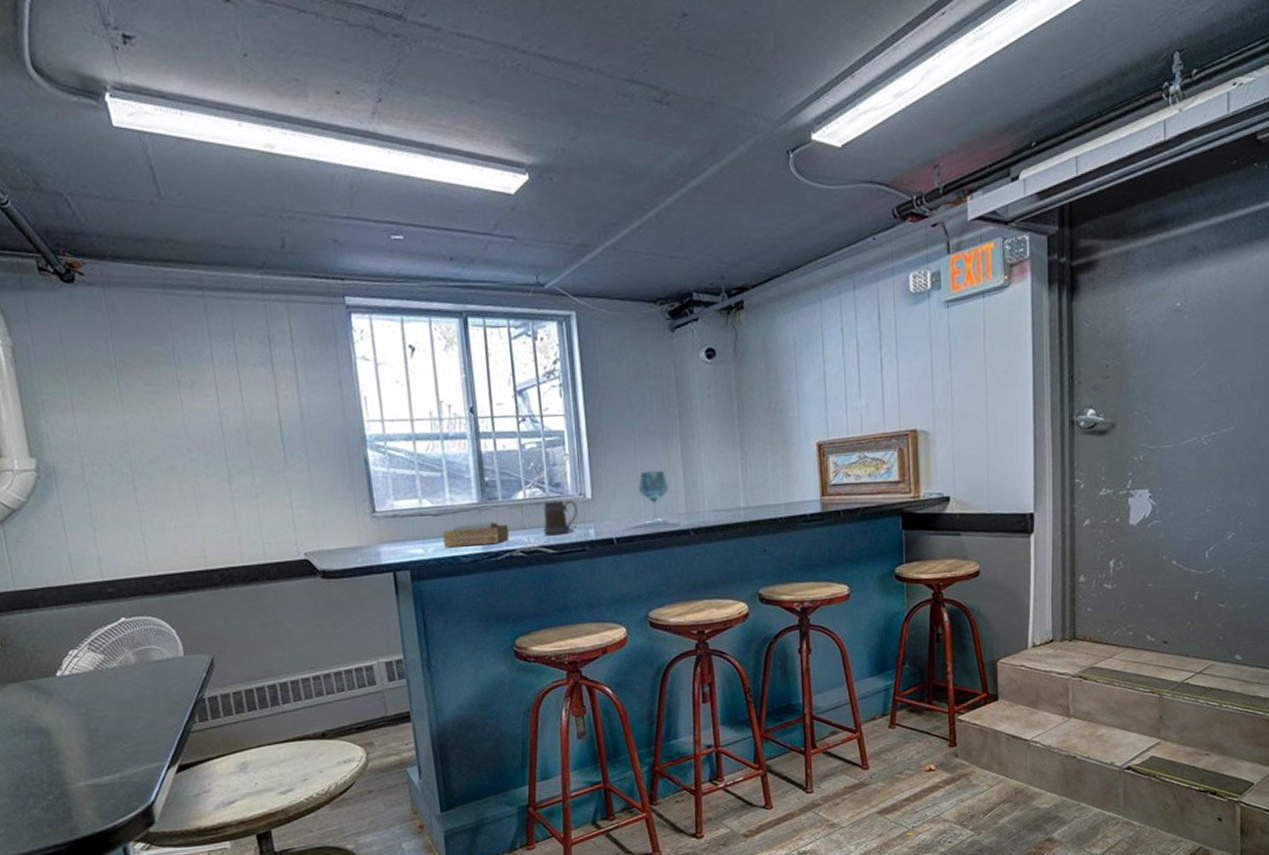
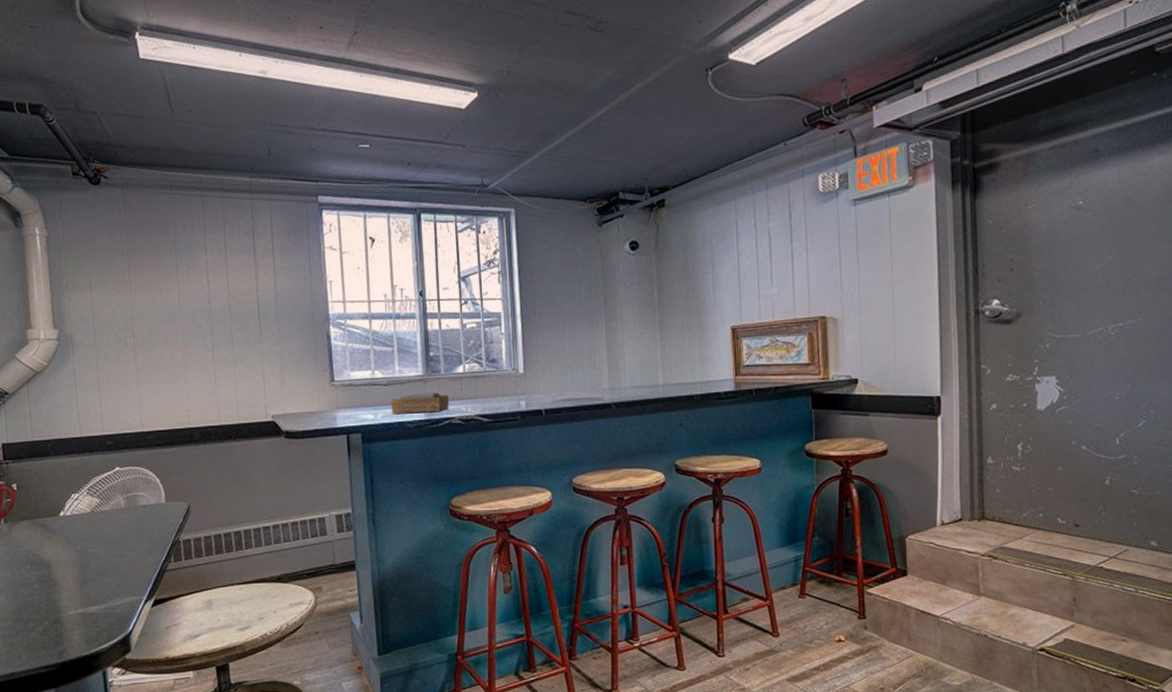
beer mug: present [542,499,578,536] -> none [479,374,511,406]
wine glass: present [638,470,668,527] -> none [566,349,593,400]

